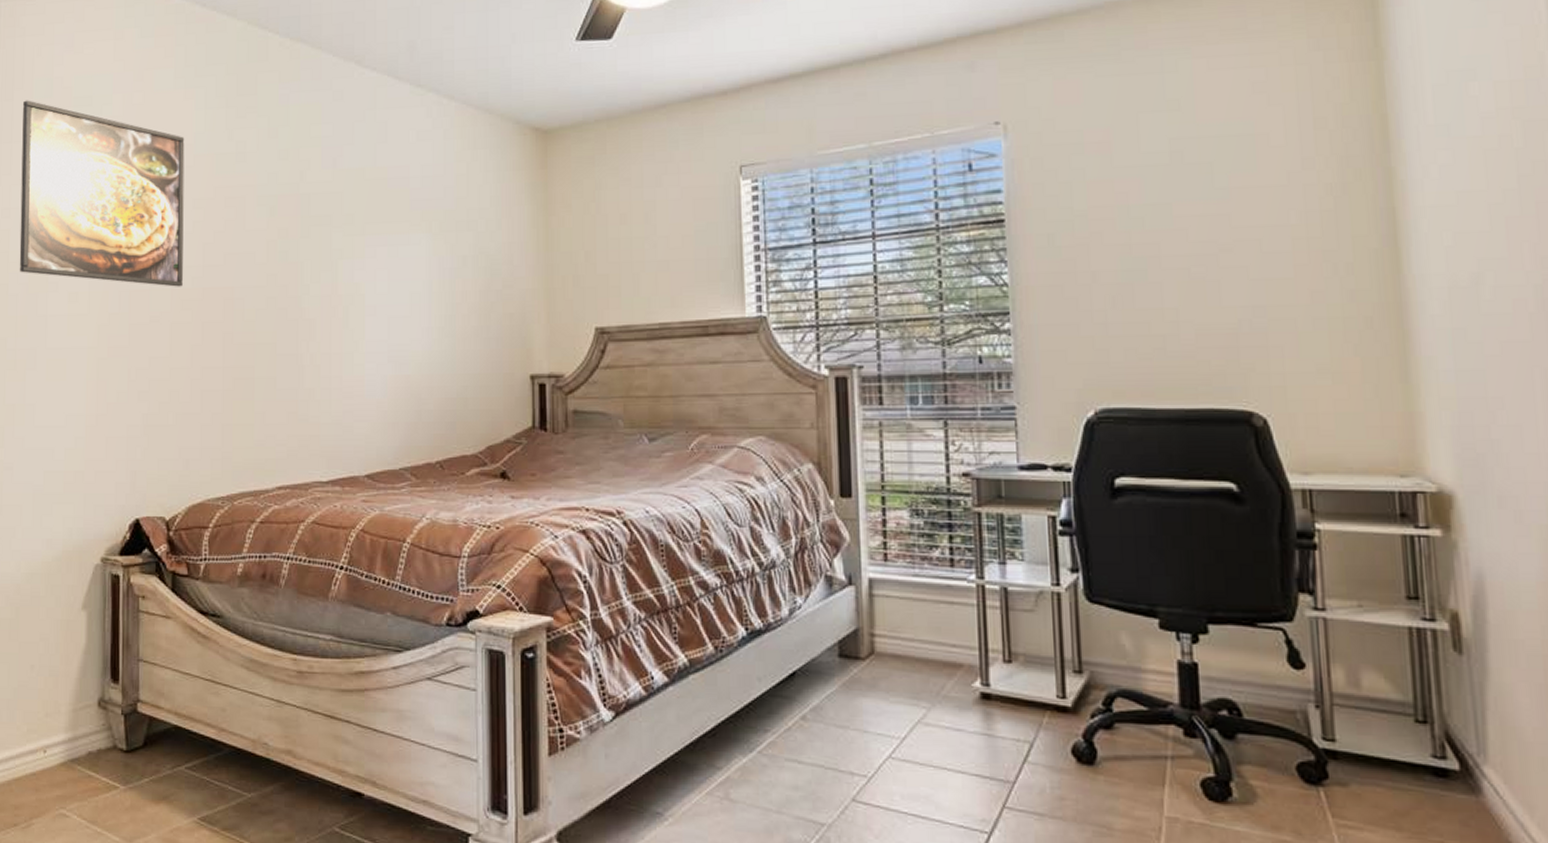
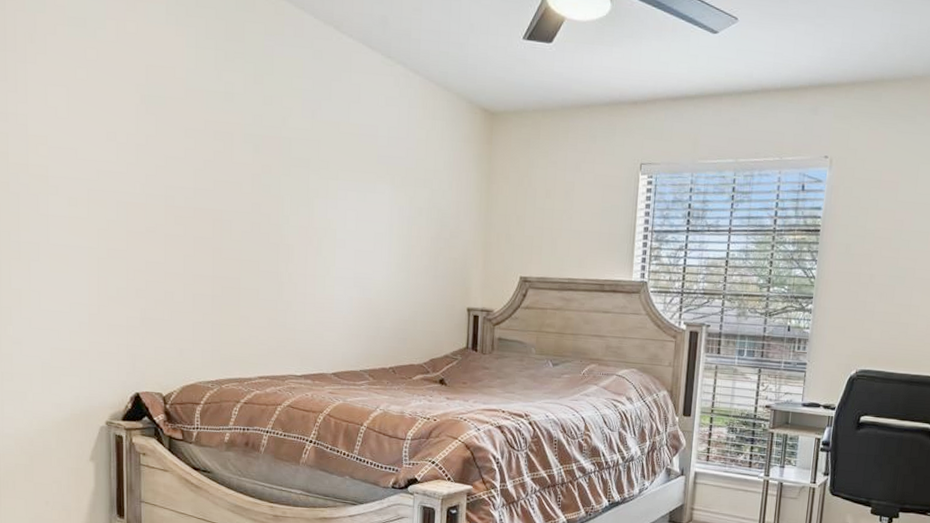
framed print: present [19,100,185,287] -> none [16,11,177,204]

